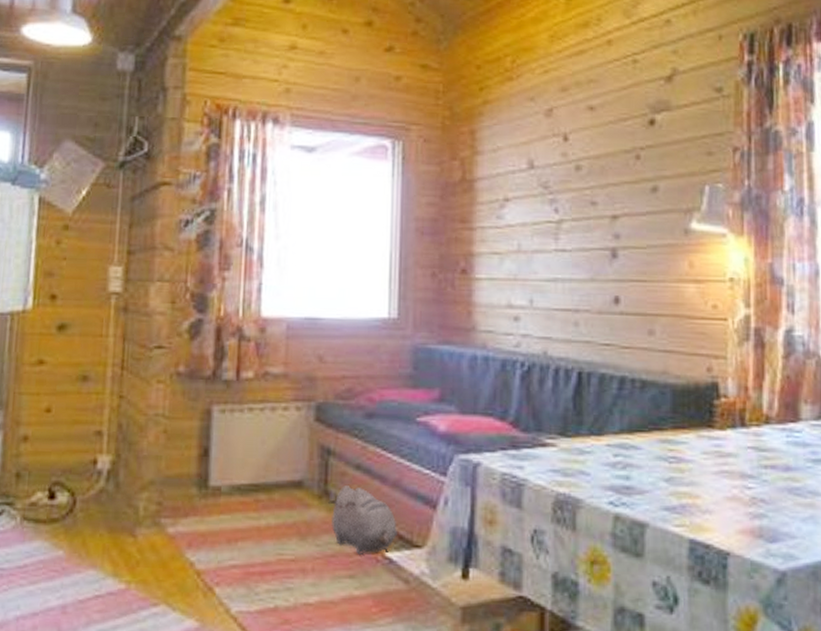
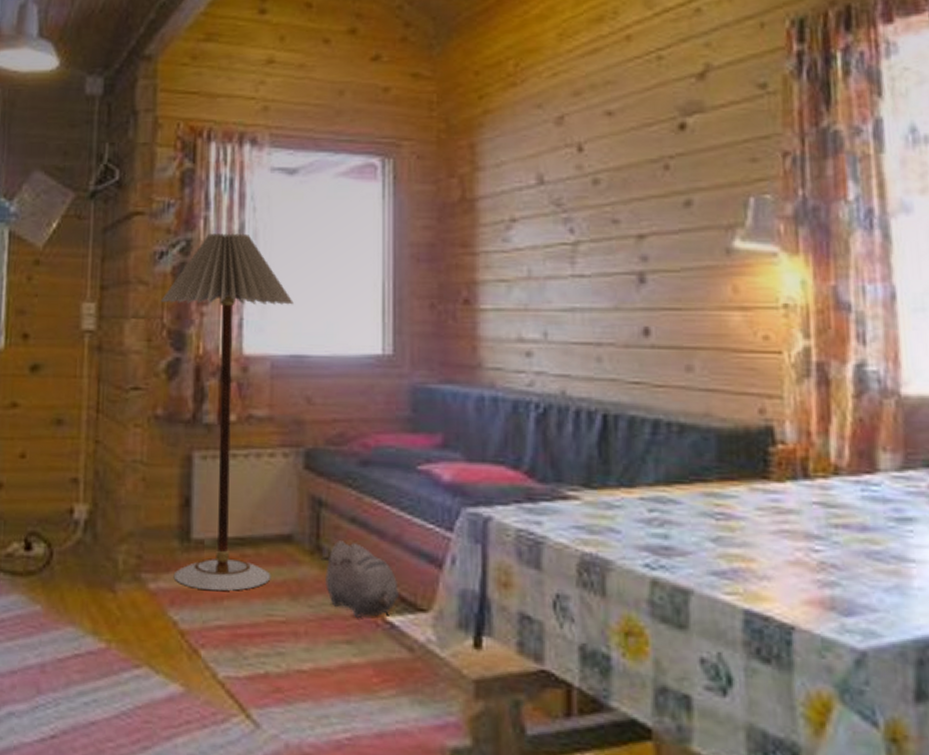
floor lamp: none [184,204,309,534] -> present [160,233,294,591]

